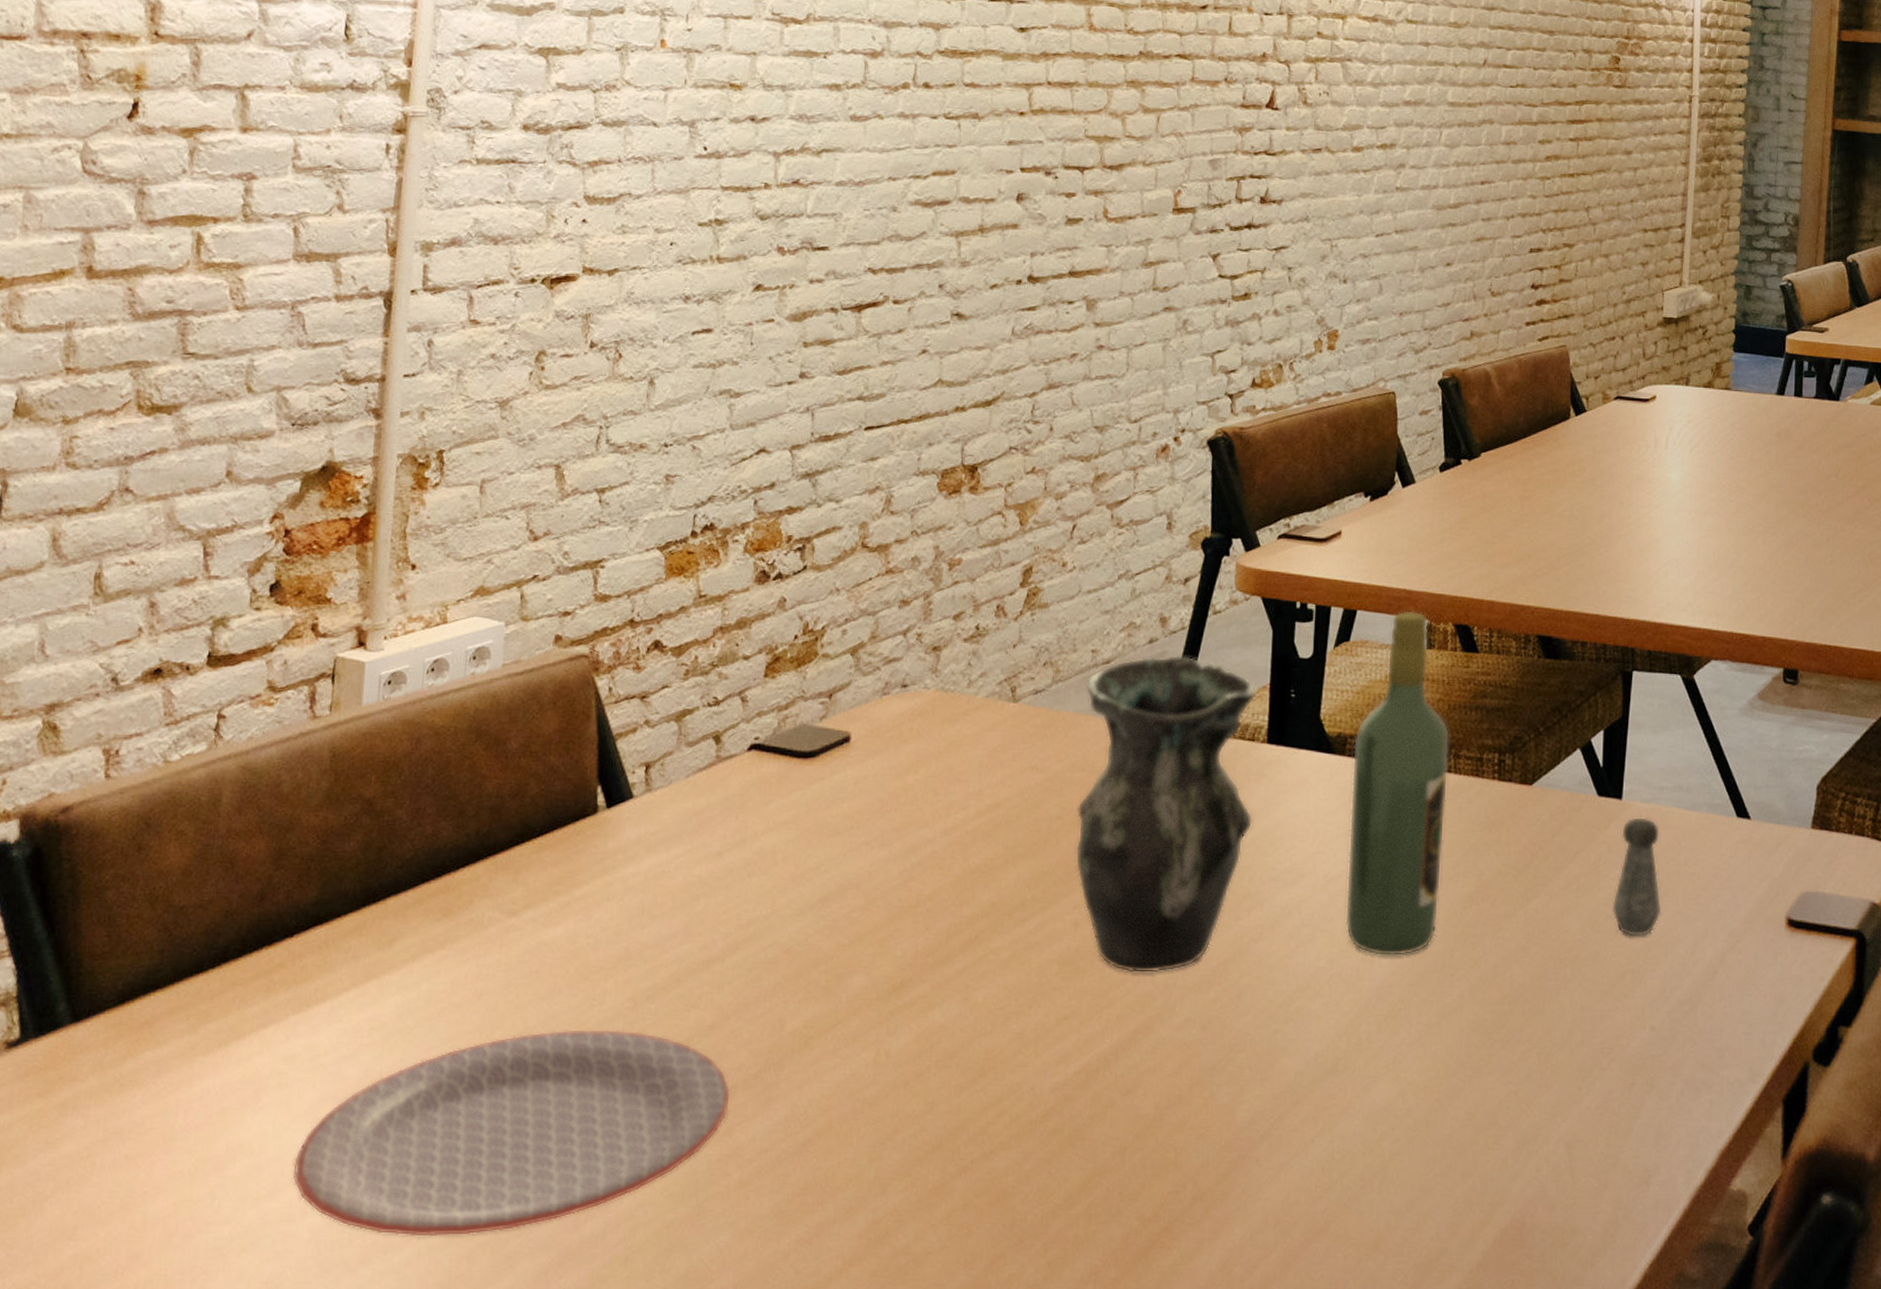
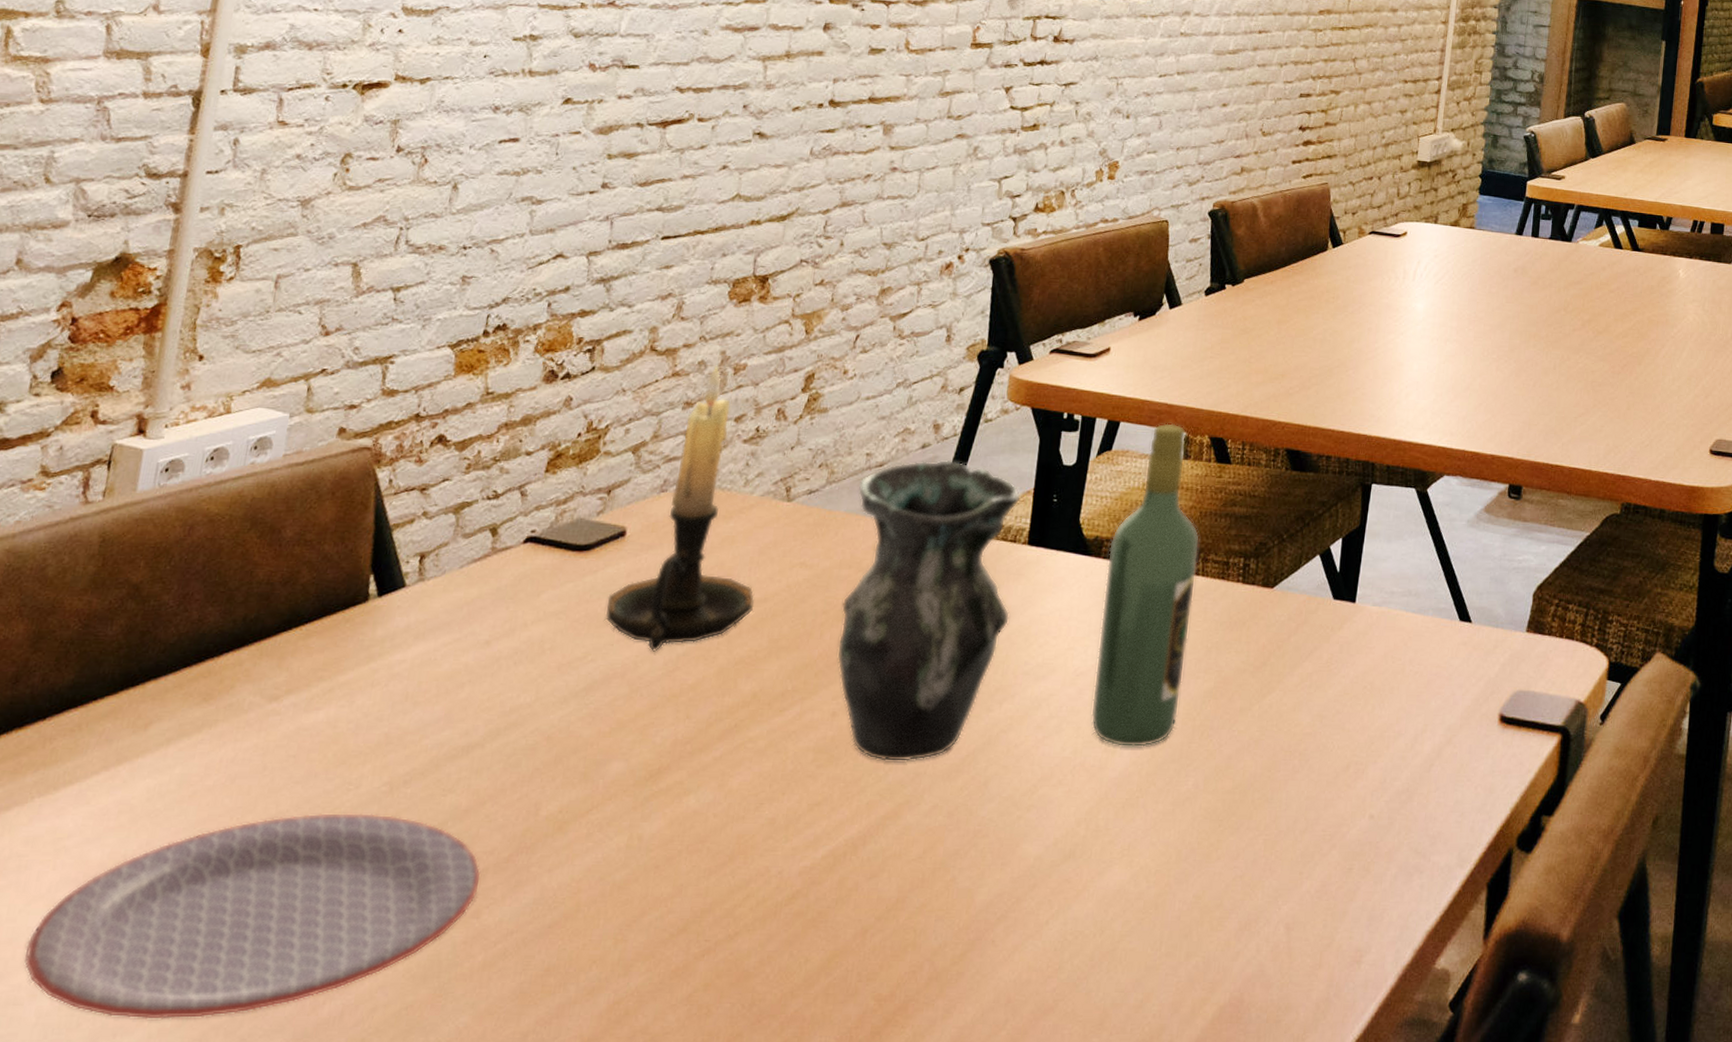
candle holder: none [835,561,986,863] -> present [605,365,754,653]
salt shaker: present [1612,817,1662,937] -> none [1340,619,1388,731]

